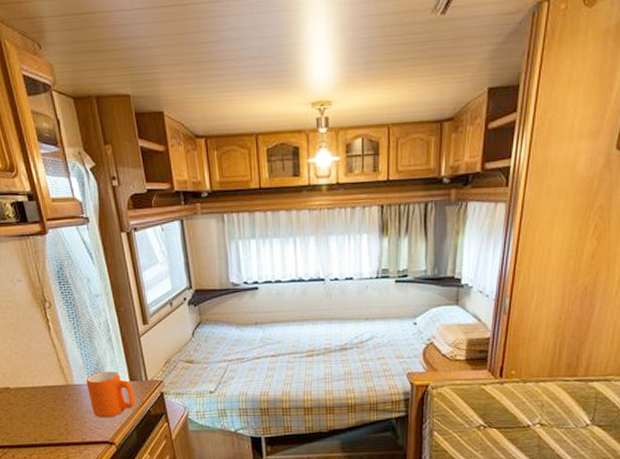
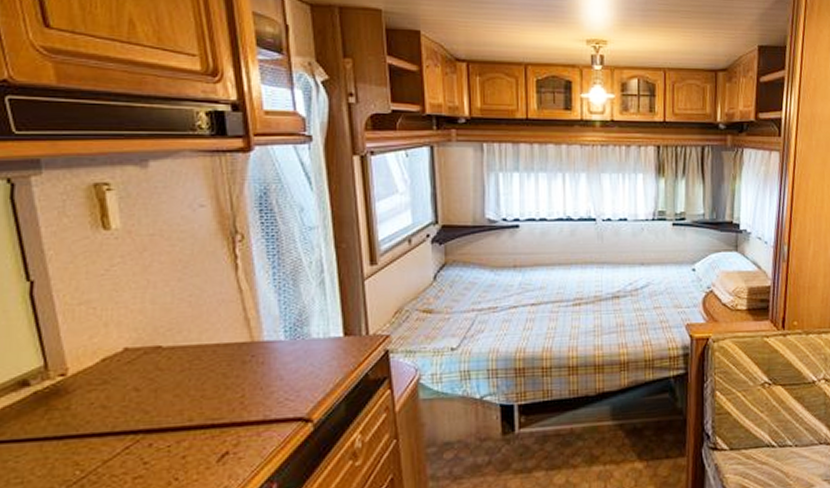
mug: present [86,371,136,418] -> none [280,323,349,386]

